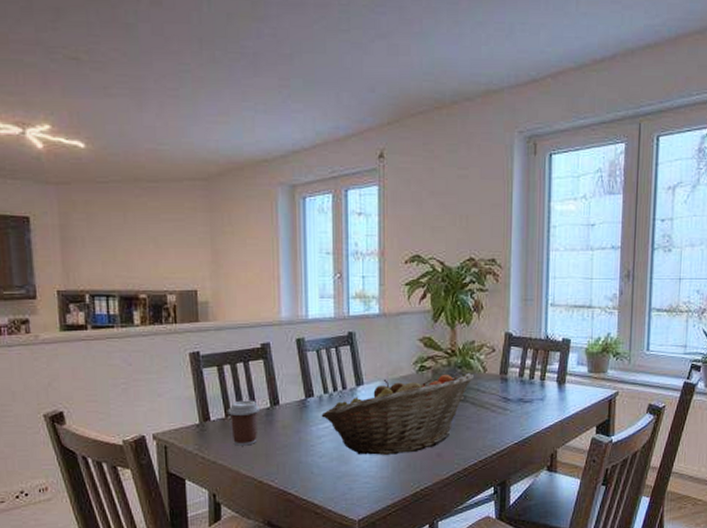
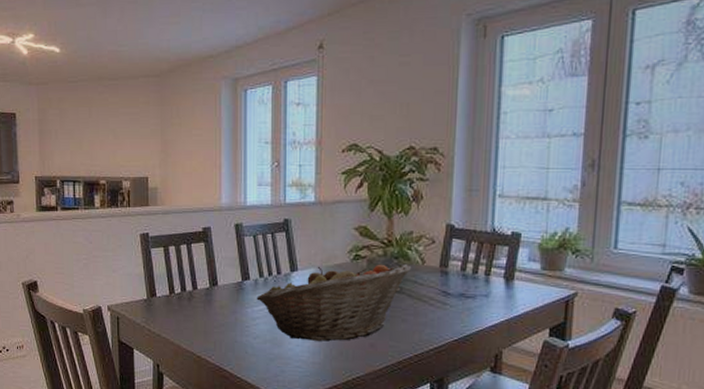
coffee cup: present [227,400,261,446] -> none [171,279,201,322]

